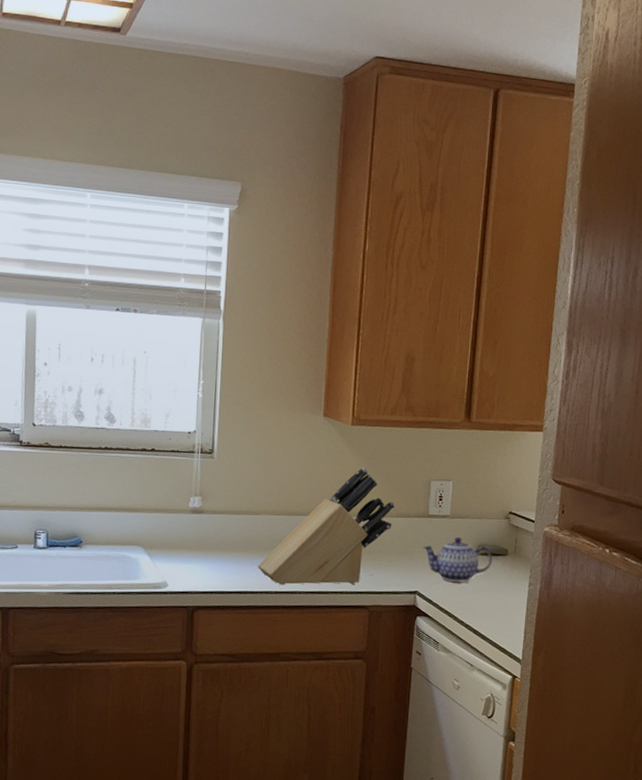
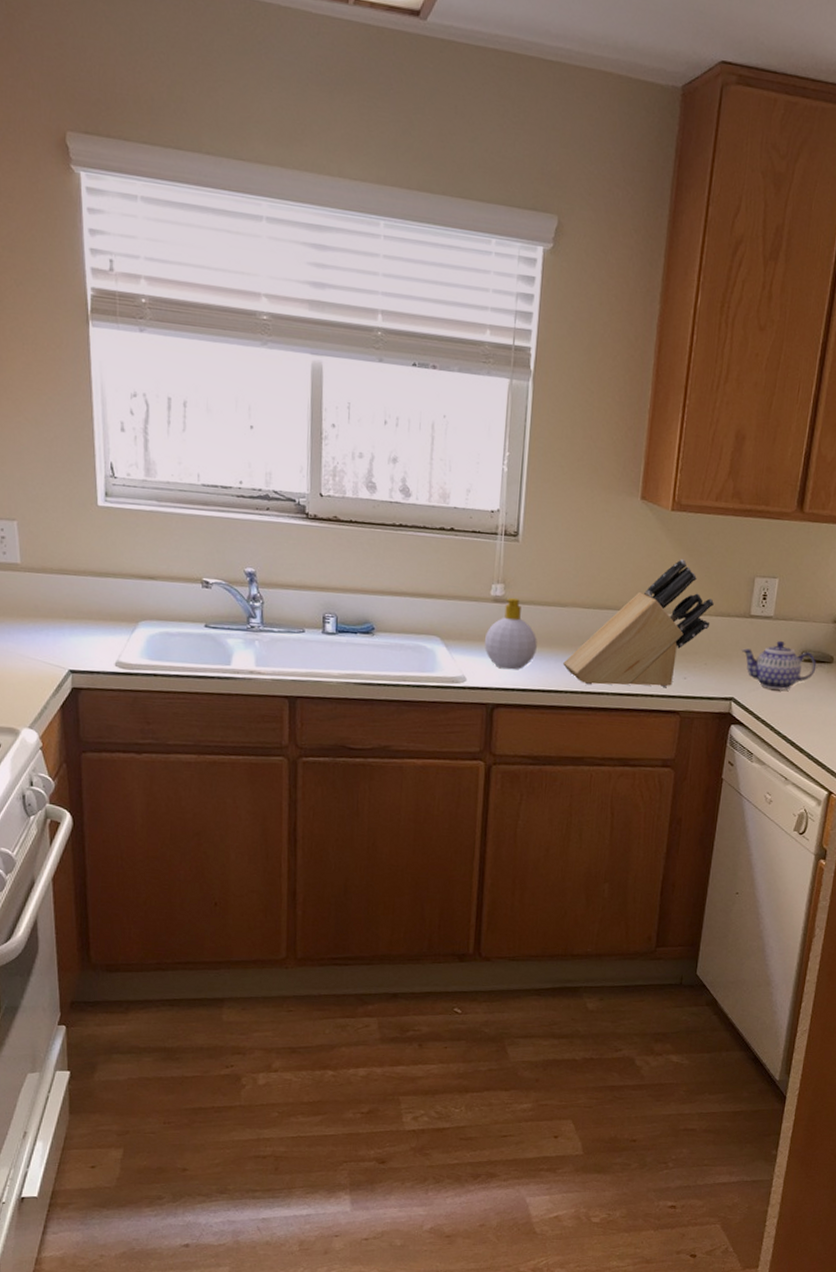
soap bottle: none [184,509,233,574] -> present [484,598,537,670]

